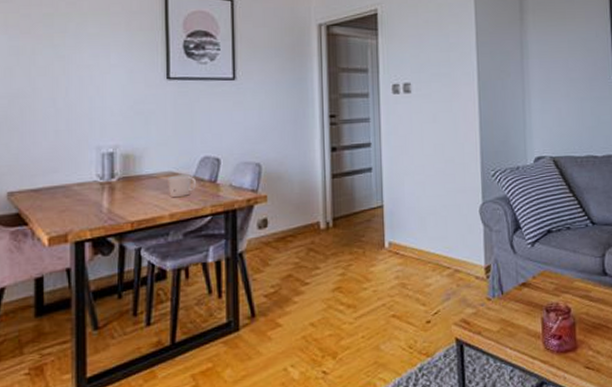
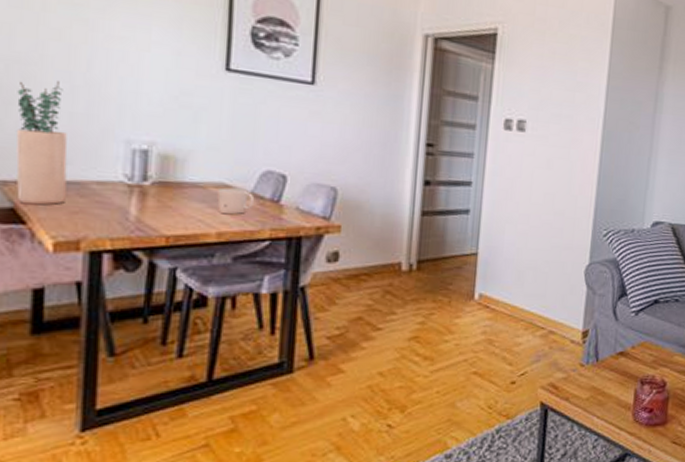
vase: none [18,107,55,209] -> present [15,81,68,206]

